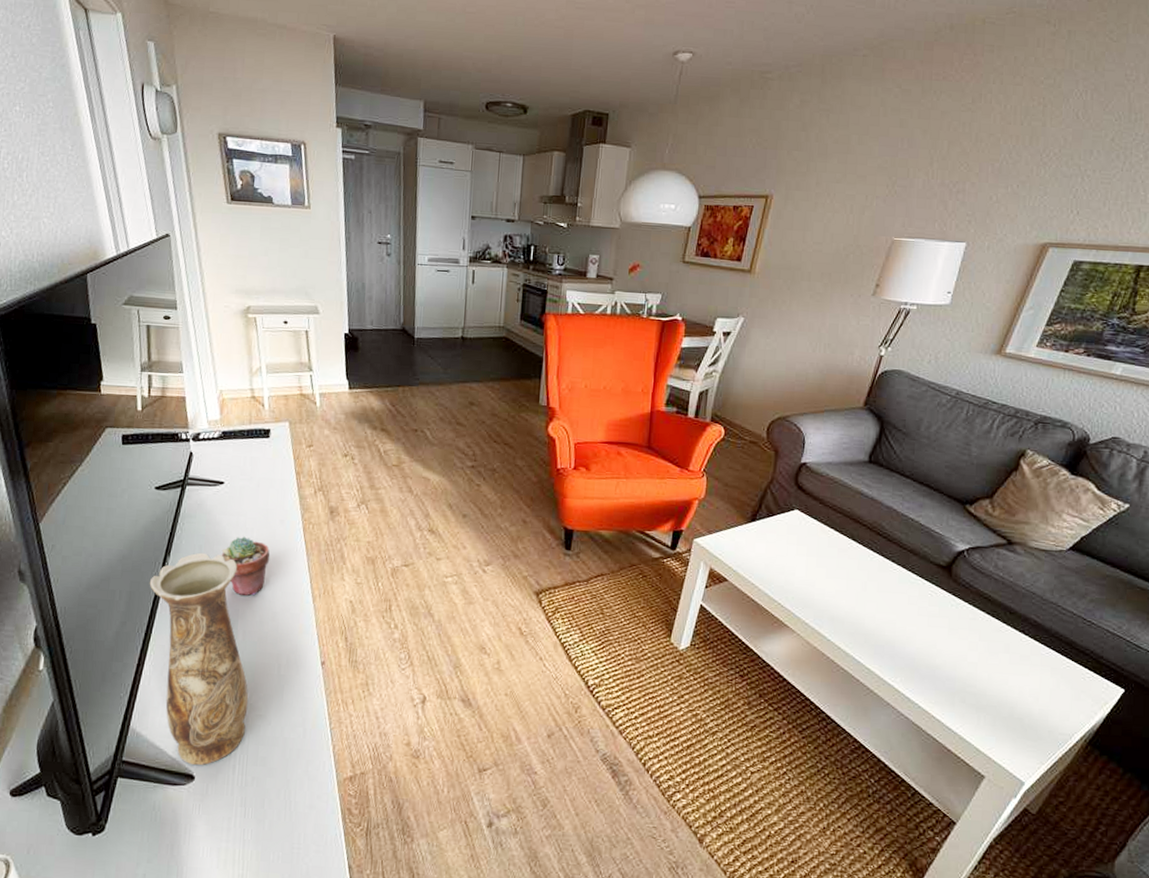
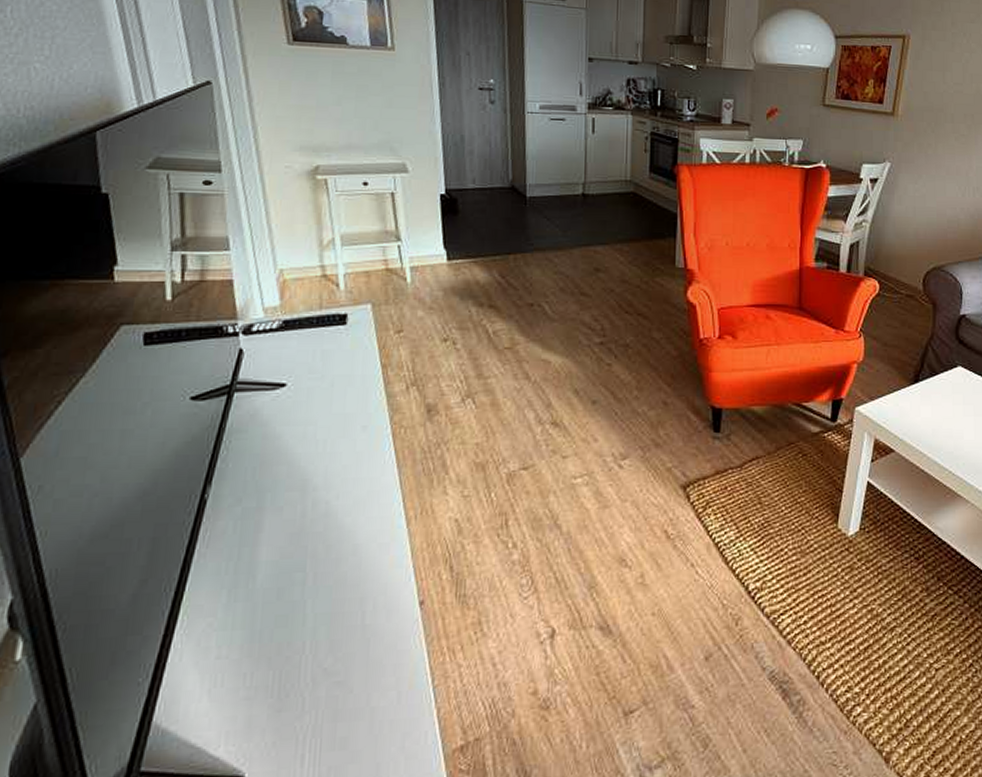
vase: present [149,552,249,766] -> none [181,476,322,764]
potted succulent: present [221,536,270,596] -> none [282,450,349,528]

